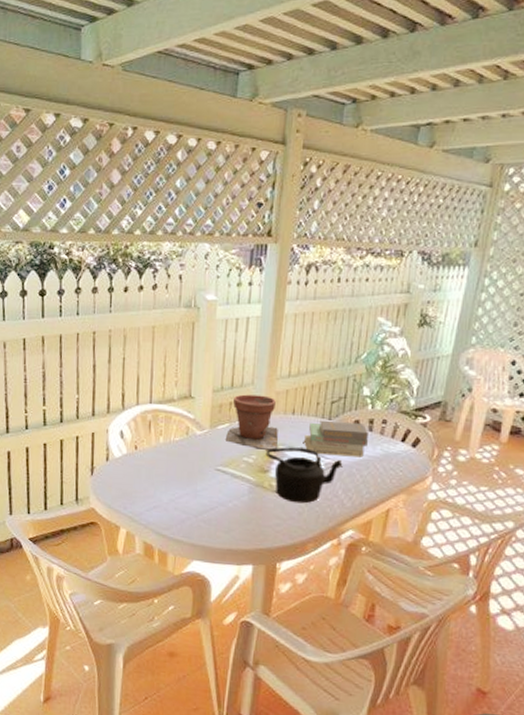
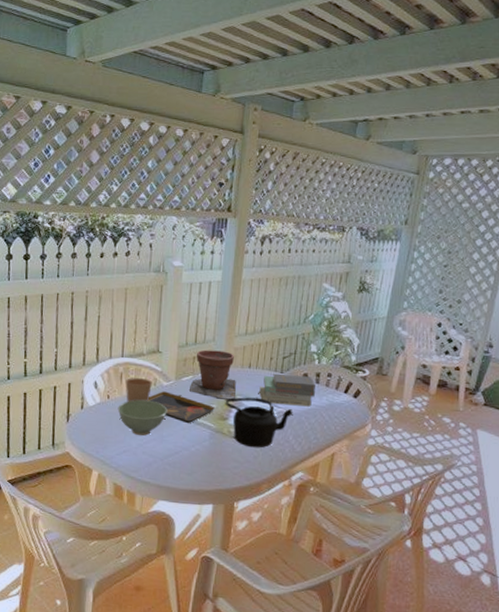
bowl: none [146,450,202,491] -> present [117,399,168,436]
cup: none [154,426,184,453] -> present [125,378,152,402]
decorative tray: none [179,441,254,477] -> present [147,391,215,424]

